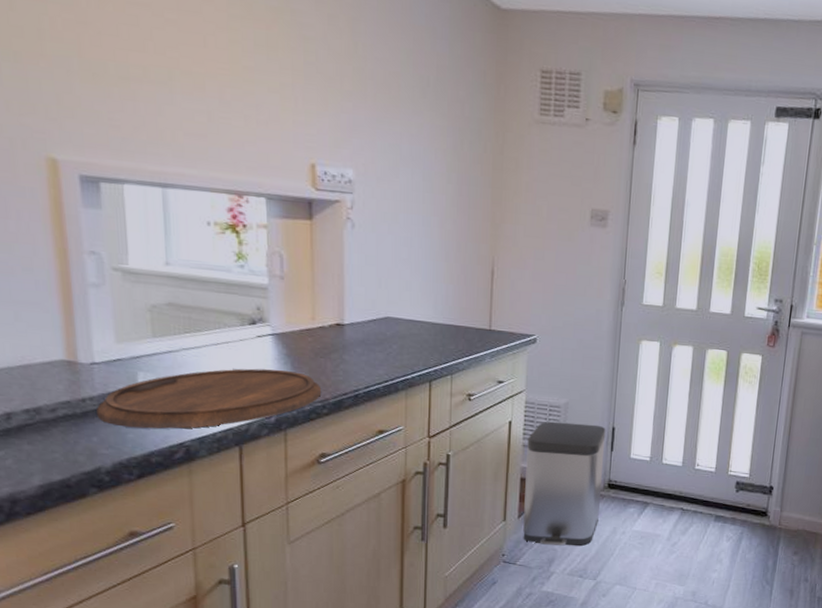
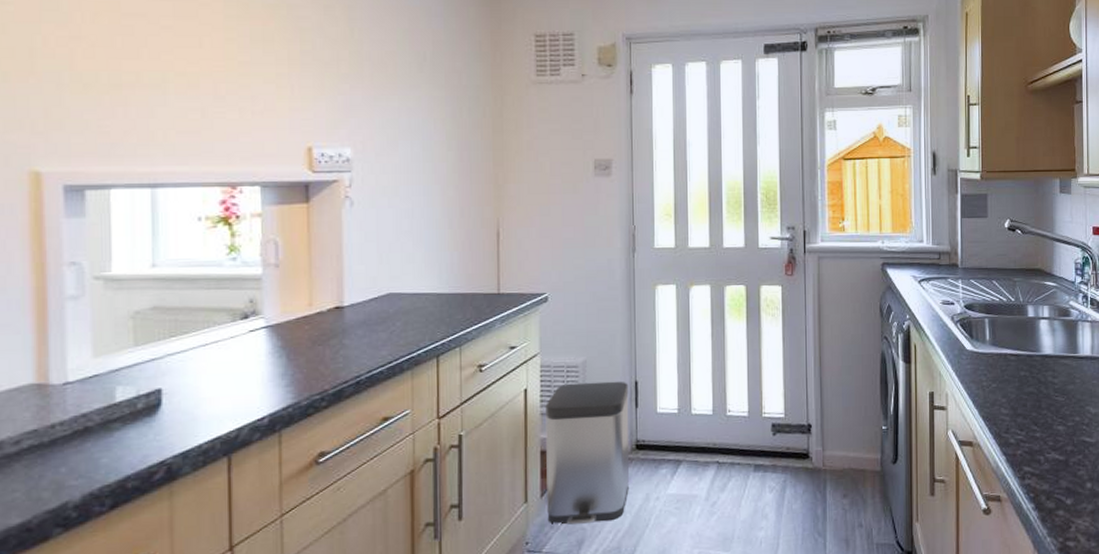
cutting board: present [97,368,322,430] -> none [67,364,320,452]

